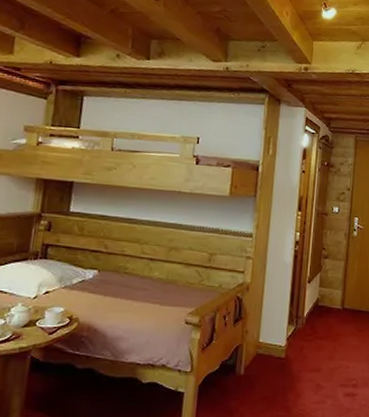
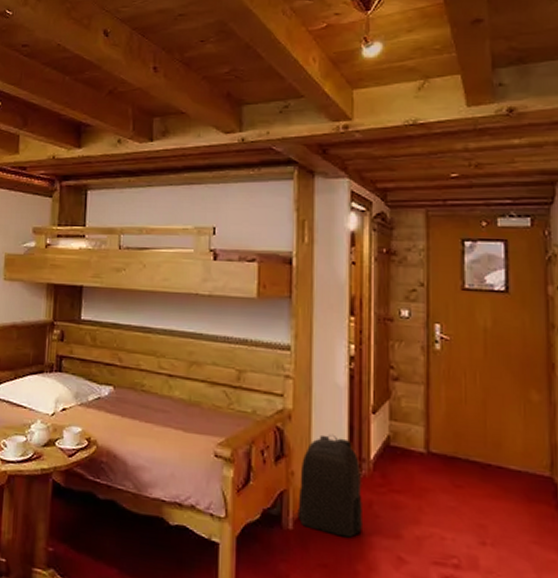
backpack: none [248,299,297,375] -> present [297,434,362,538]

